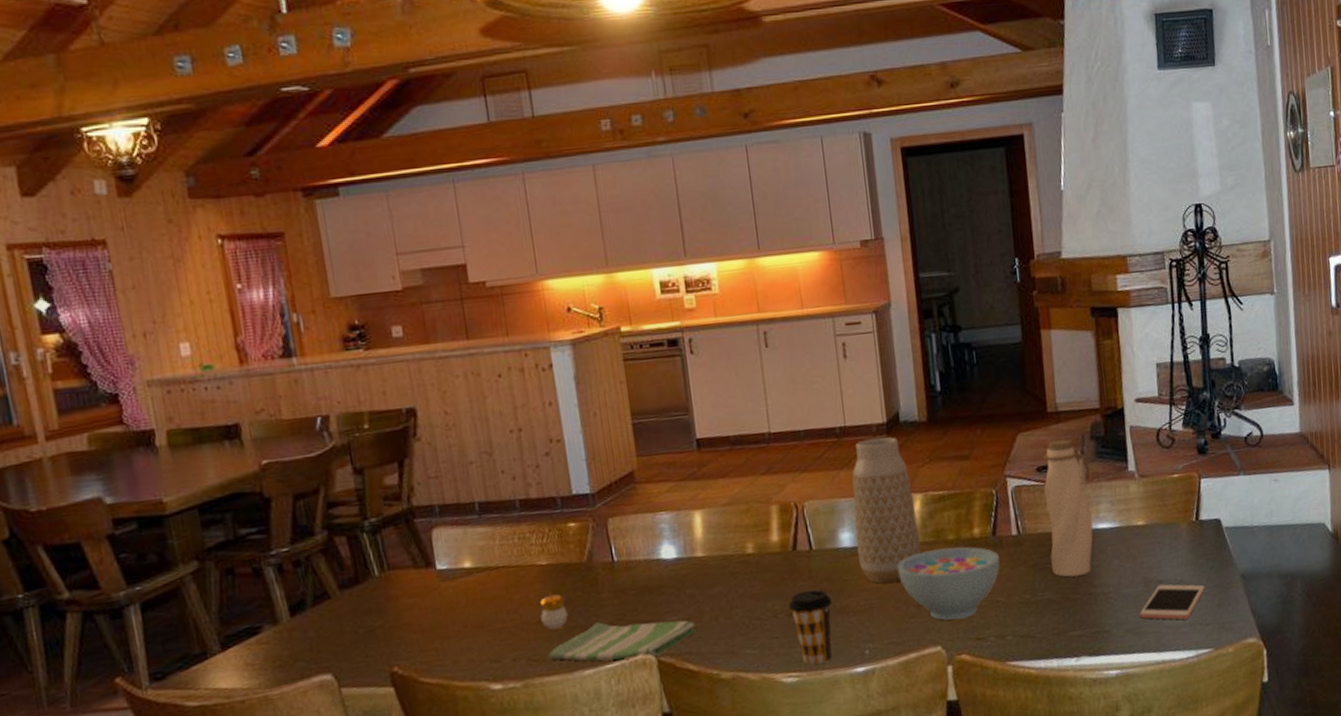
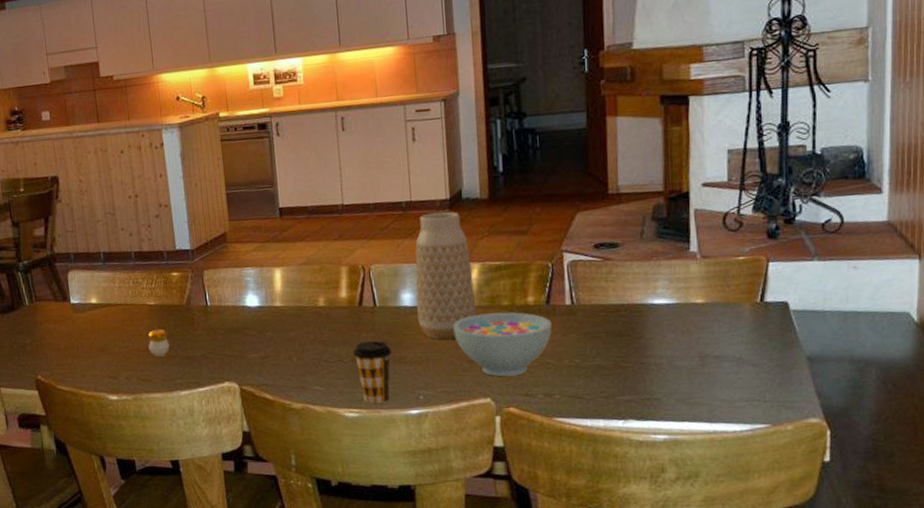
dish towel: present [548,620,696,661] -> none [153,354,273,387]
water bottle: present [1043,439,1093,577] -> none [600,219,649,347]
cell phone: present [1140,584,1205,620] -> none [693,360,766,395]

